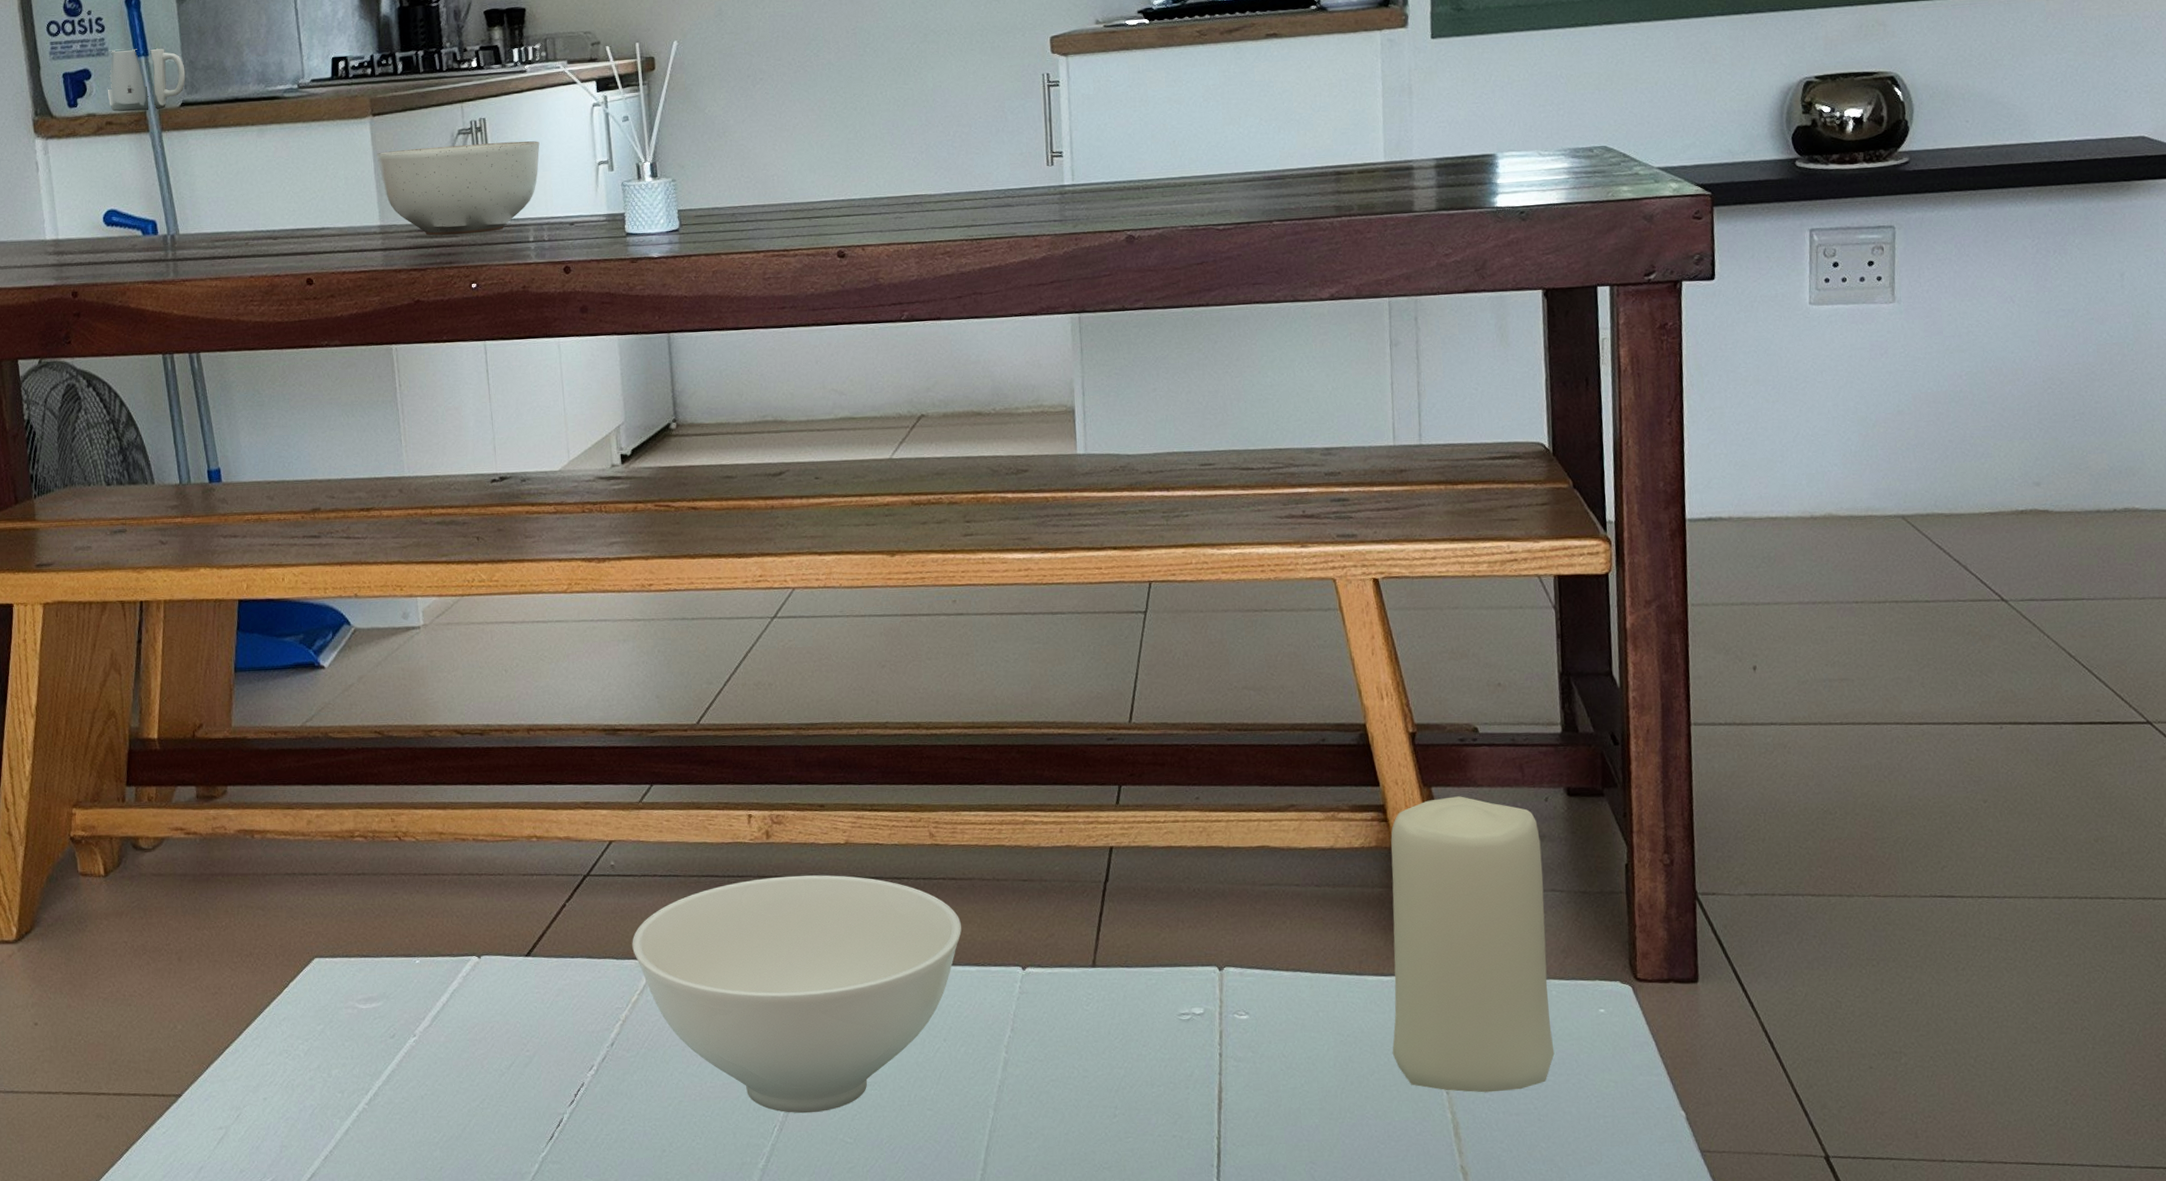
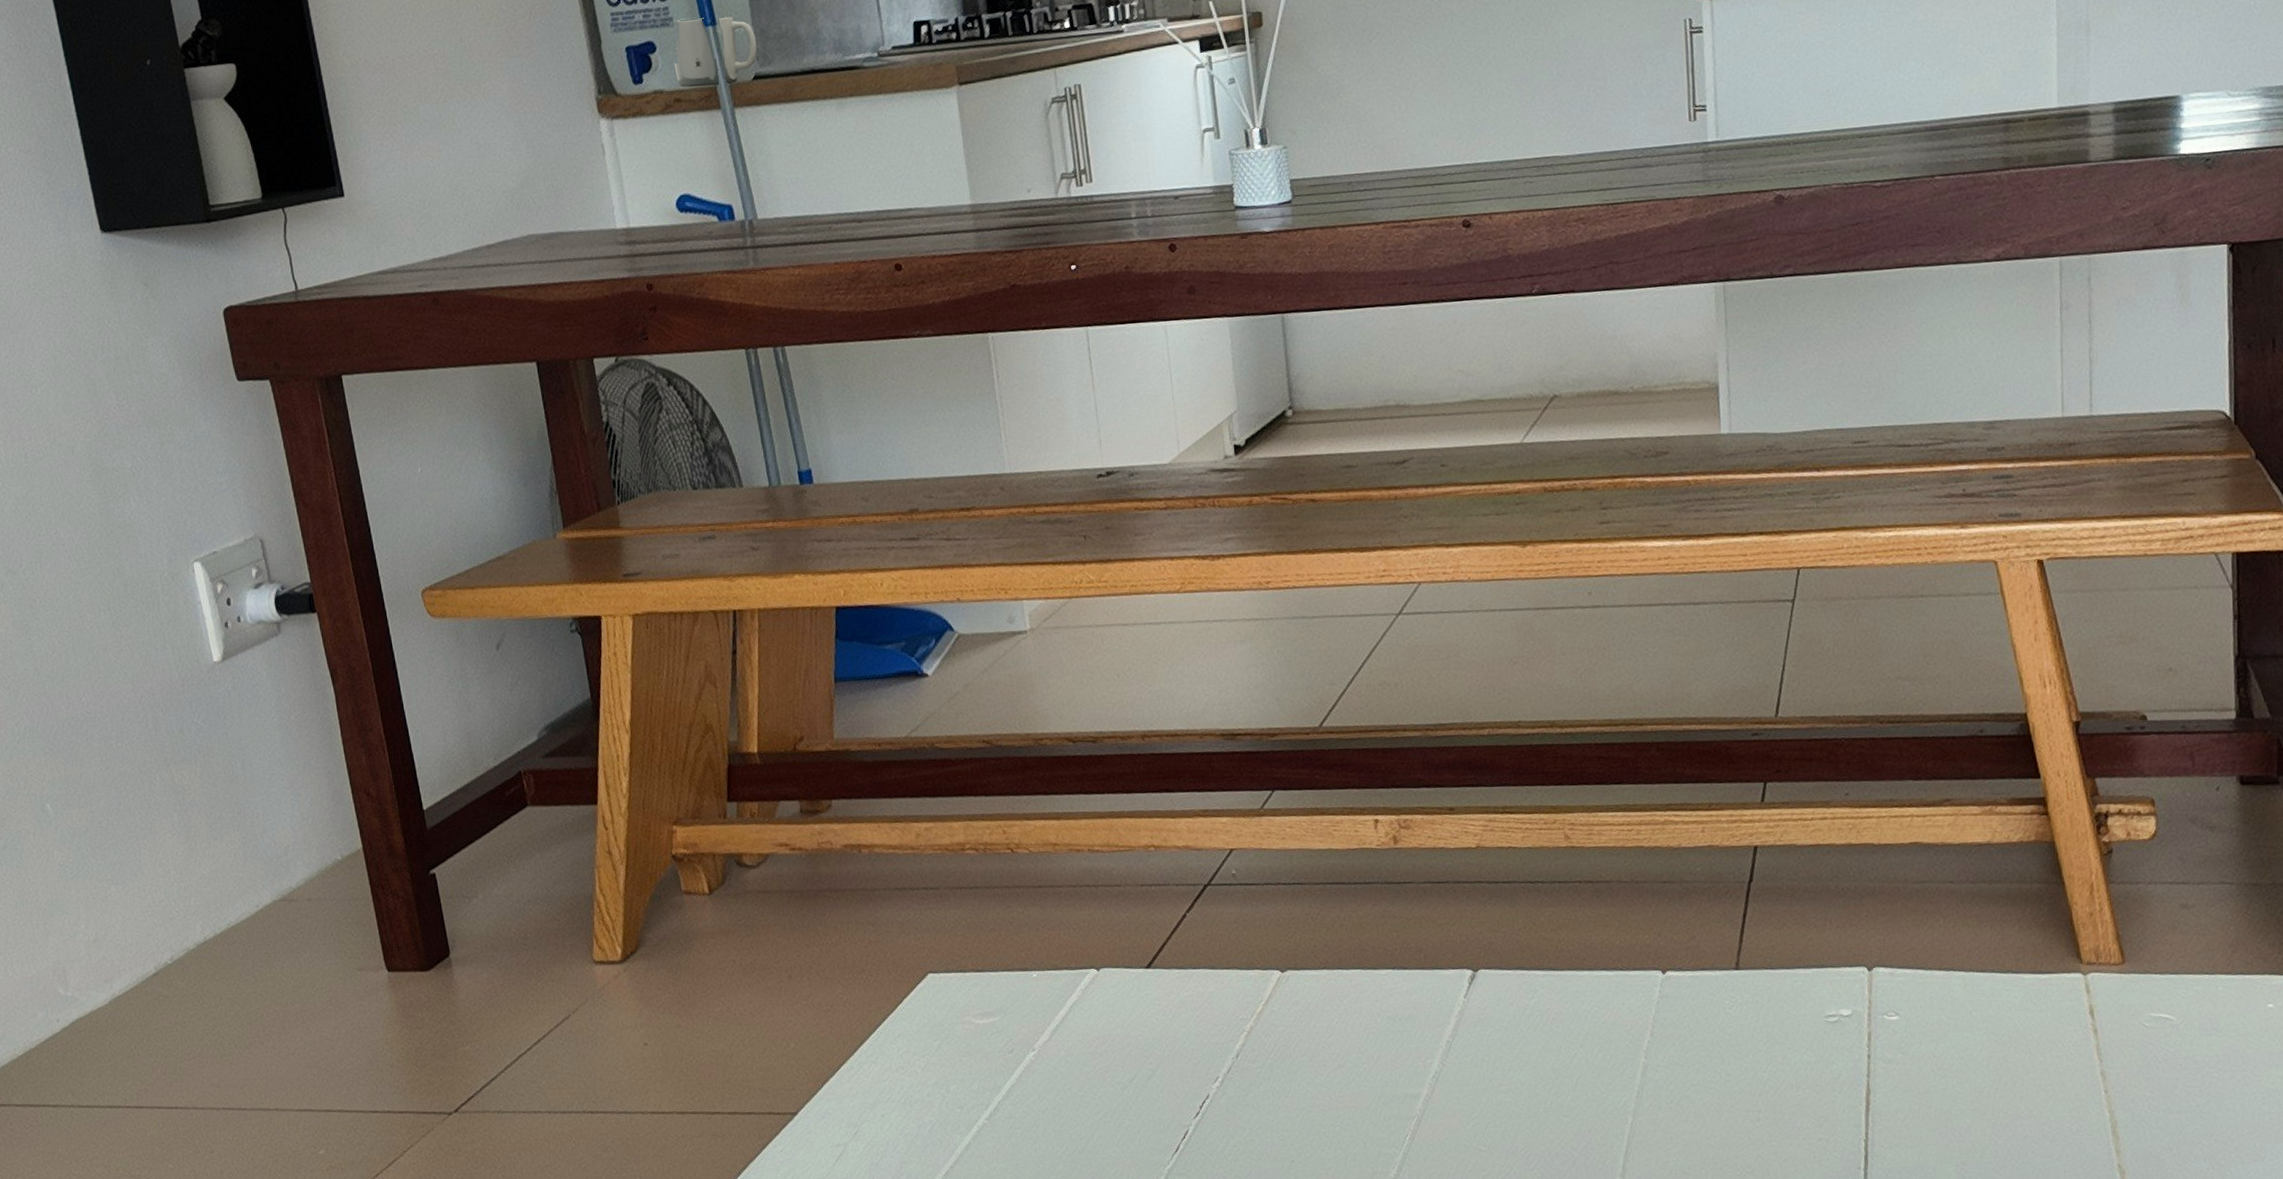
bowl: present [376,141,540,236] -> none [964,108,1140,215]
bowl: present [632,875,962,1114] -> none [1255,880,1600,1122]
candle: present [1391,796,1555,1093] -> none [2048,787,2220,1091]

